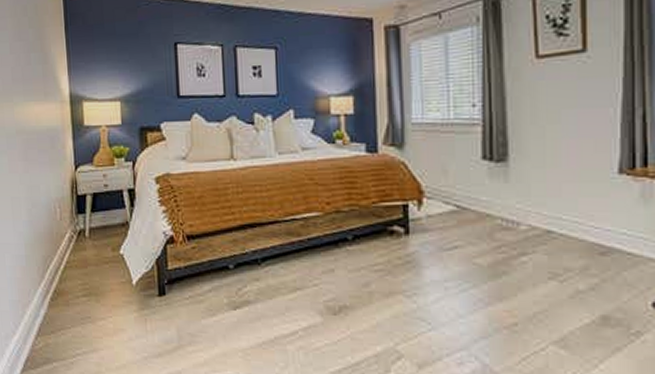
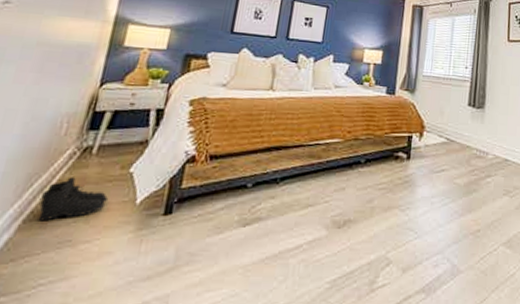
boots: none [57,259,110,299] -> present [38,177,109,221]

